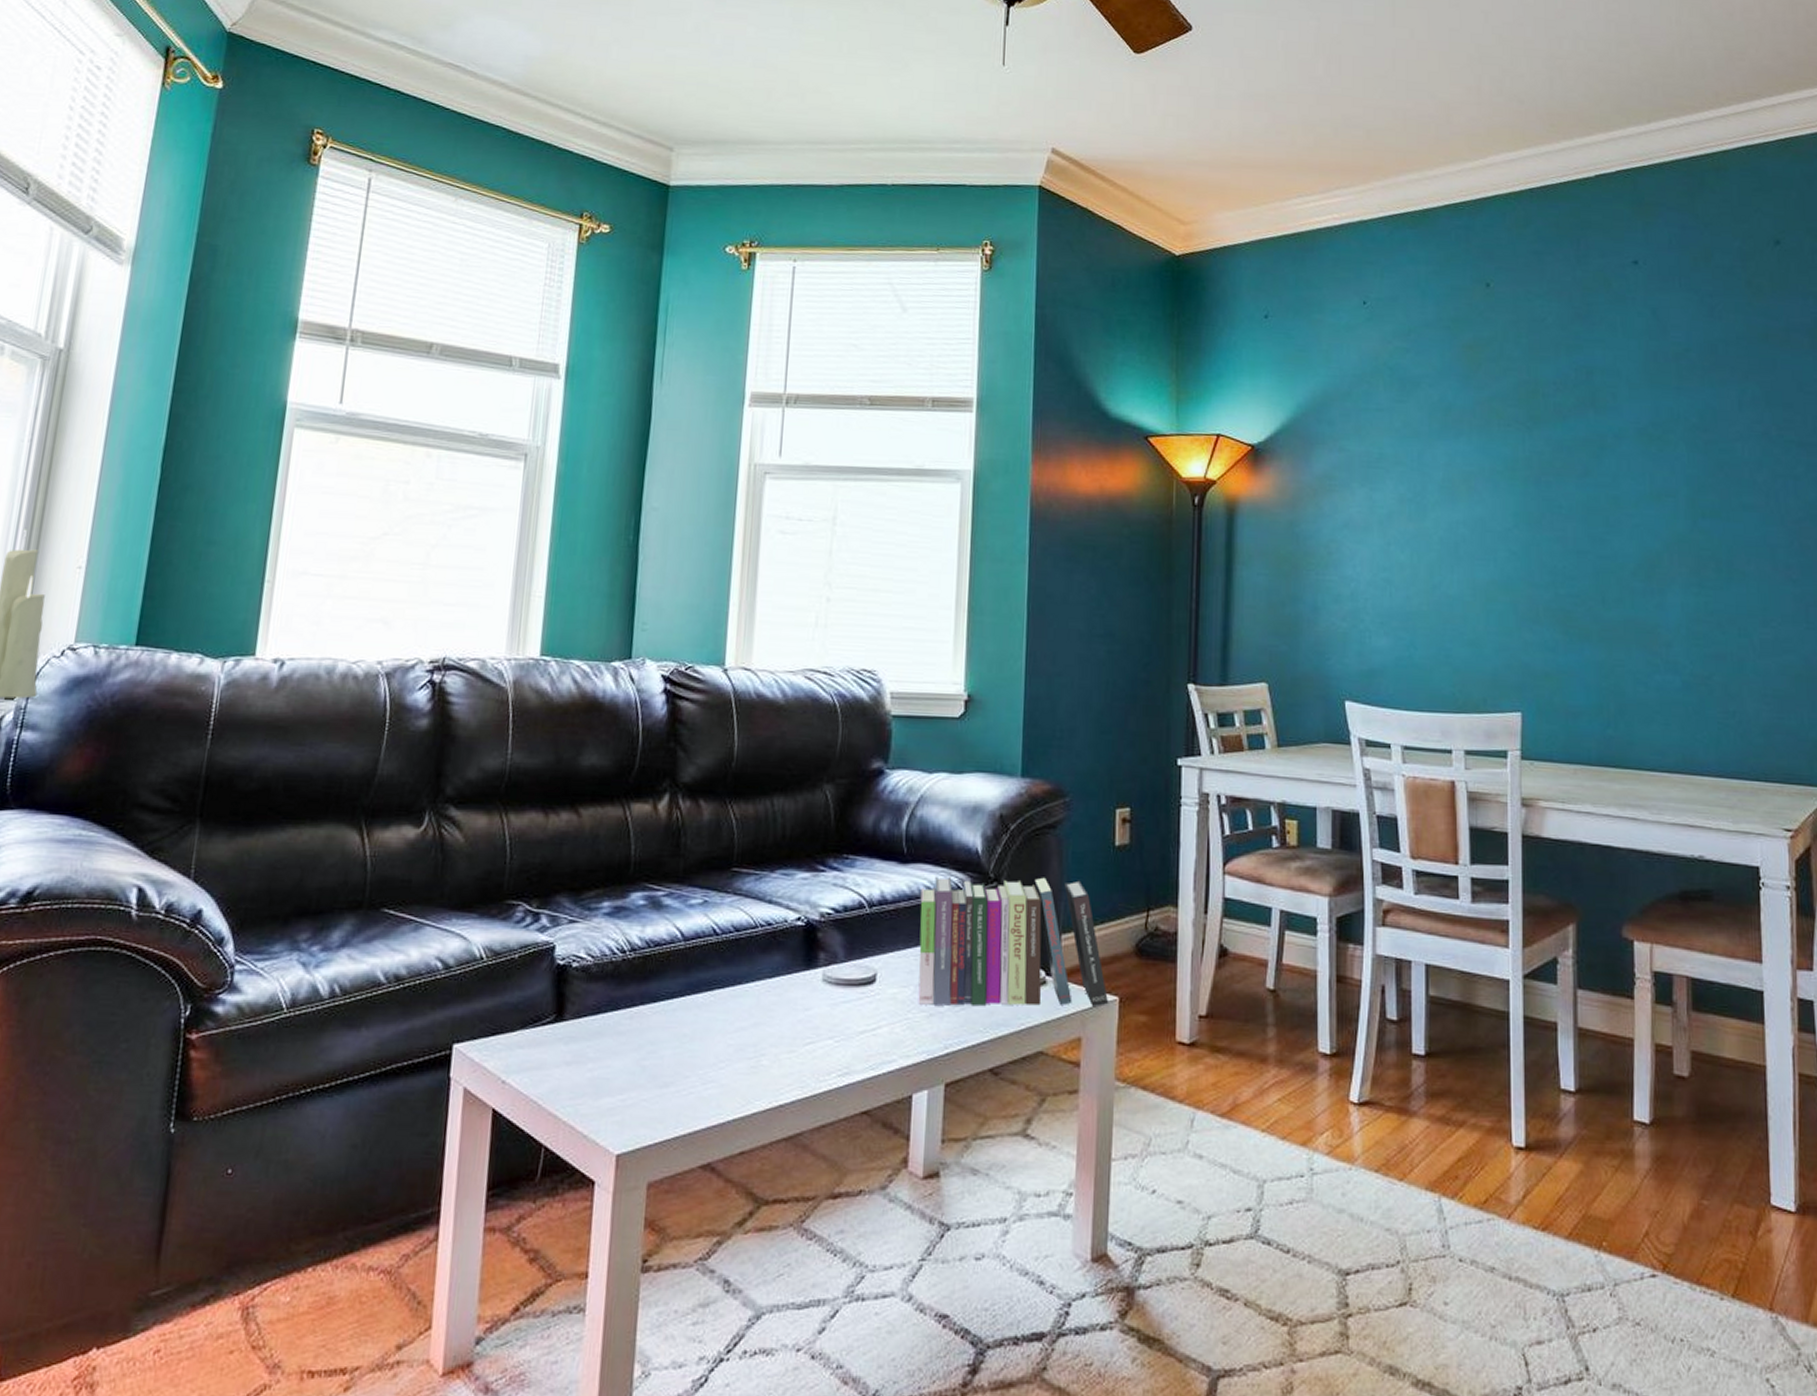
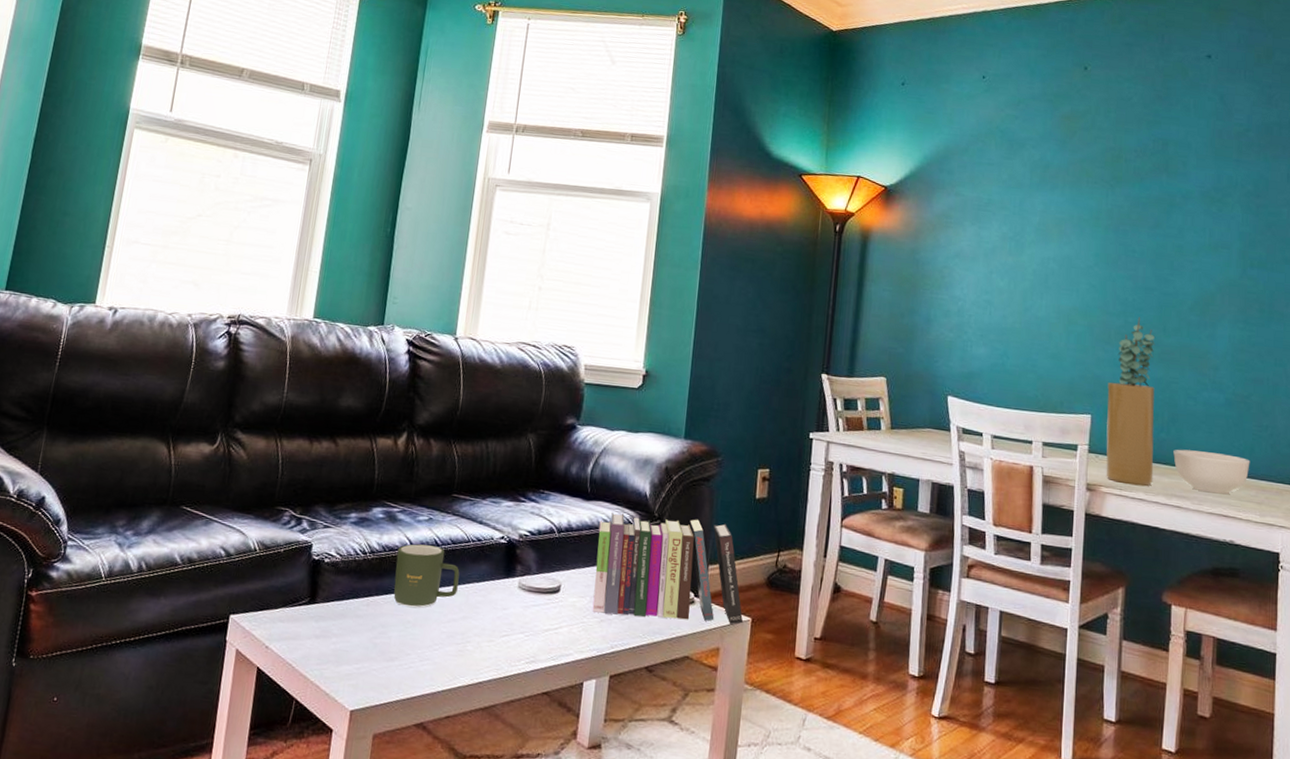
mug: none [663,934,747,1017] -> present [393,544,460,609]
vase: none [1539,587,1602,797] -> present [1106,317,1156,486]
bowl: none [1624,747,1717,800] -> present [1173,449,1250,495]

